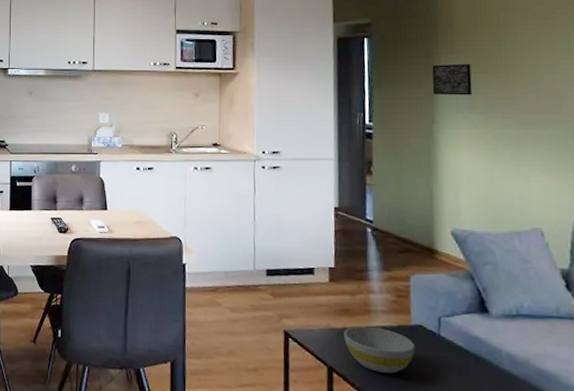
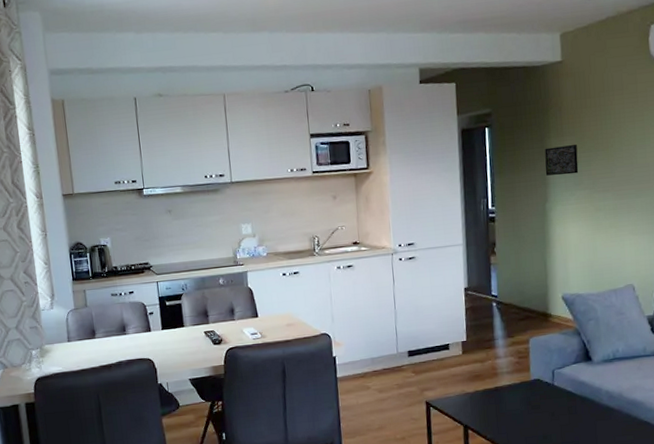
bowl: present [344,326,415,373] -> none [476,386,534,423]

